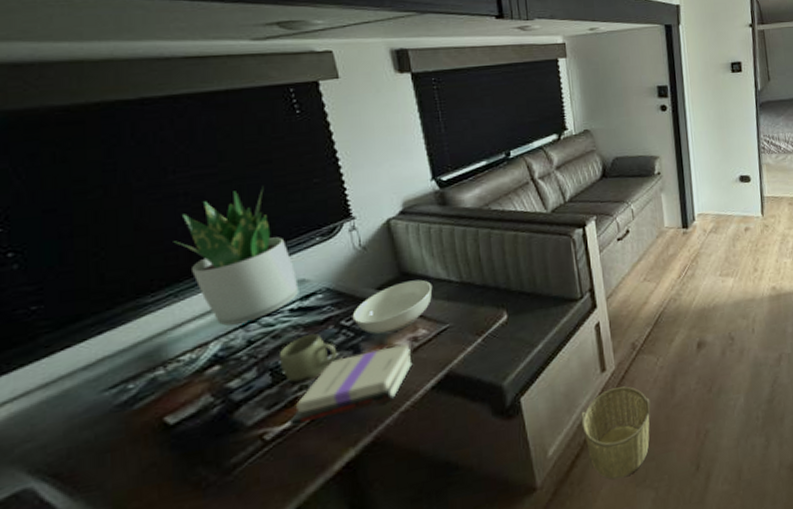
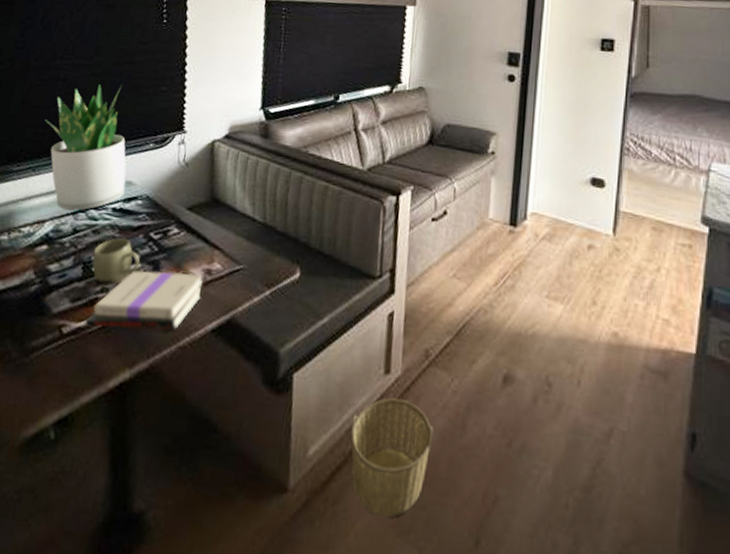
bowl: present [352,279,433,334] -> none [160,208,237,259]

